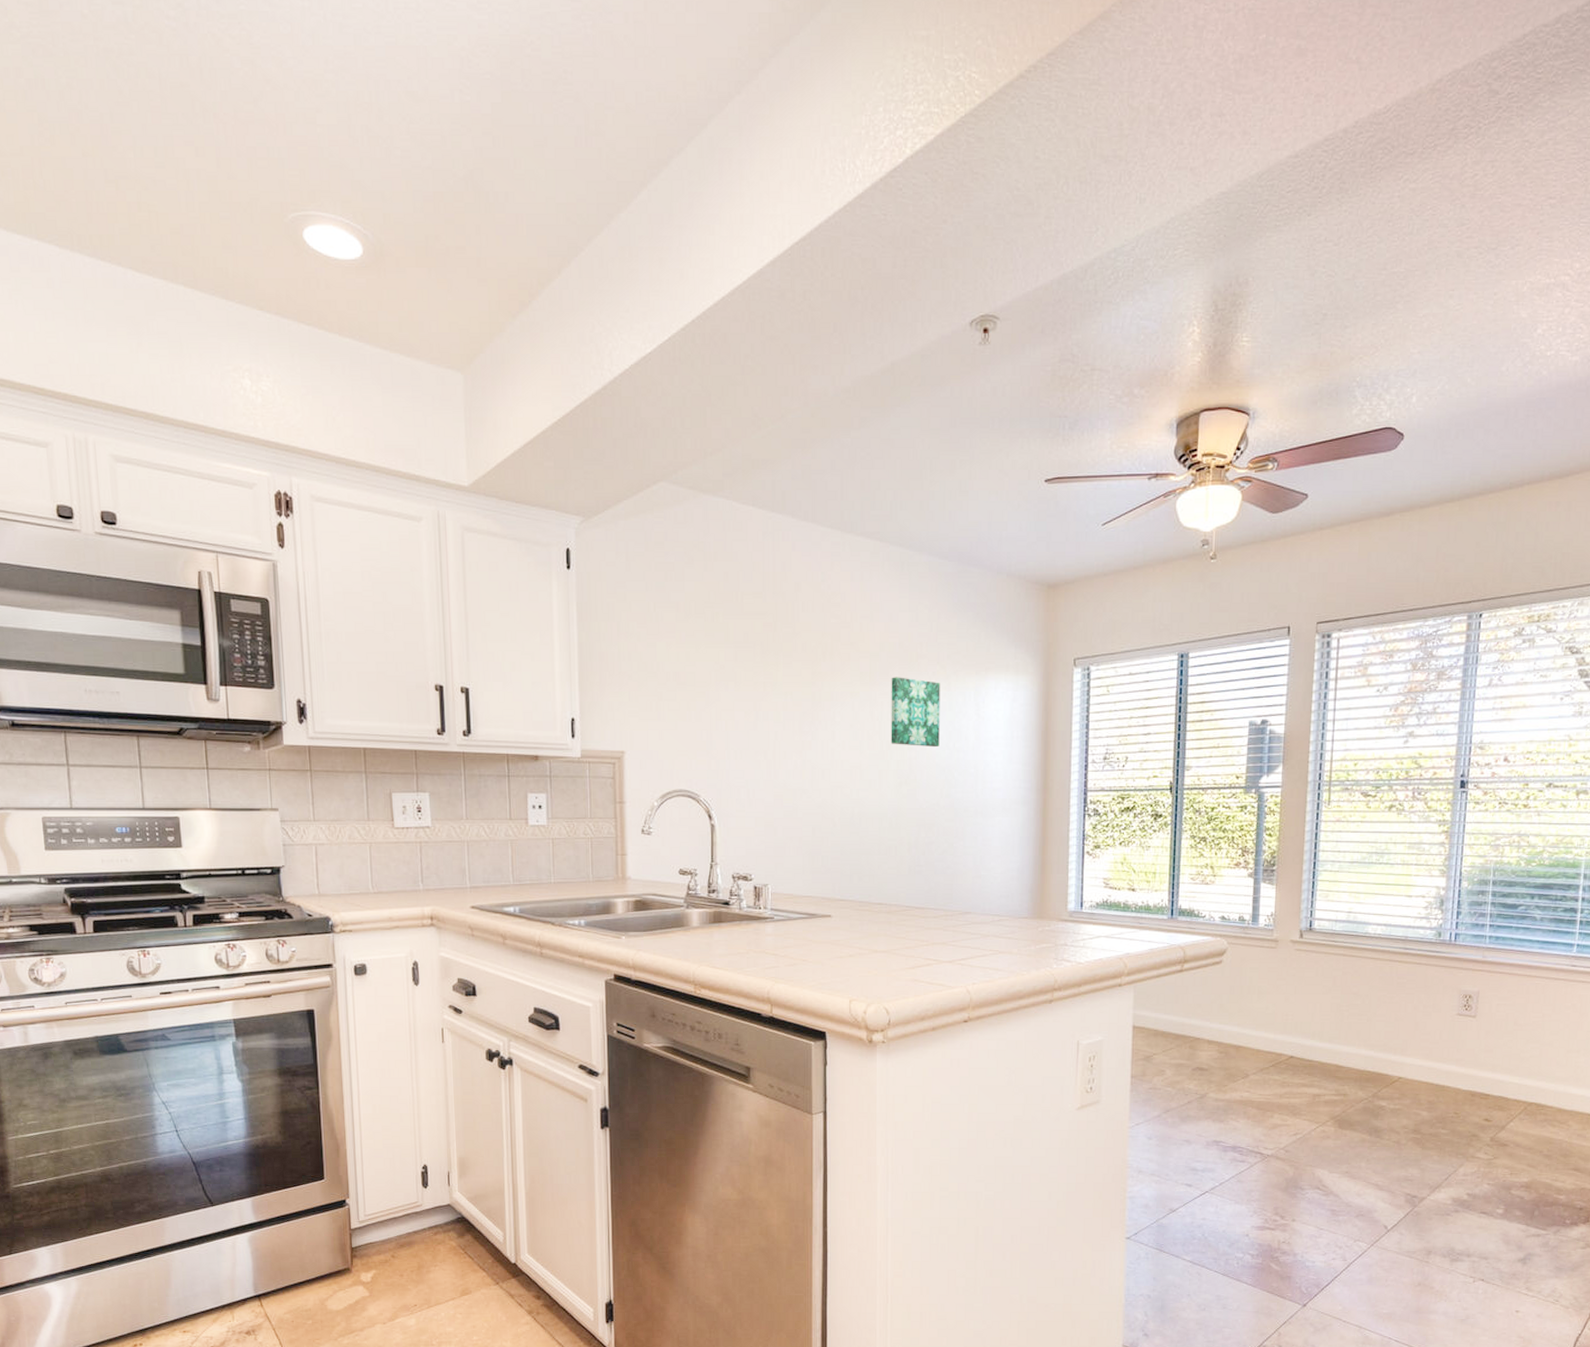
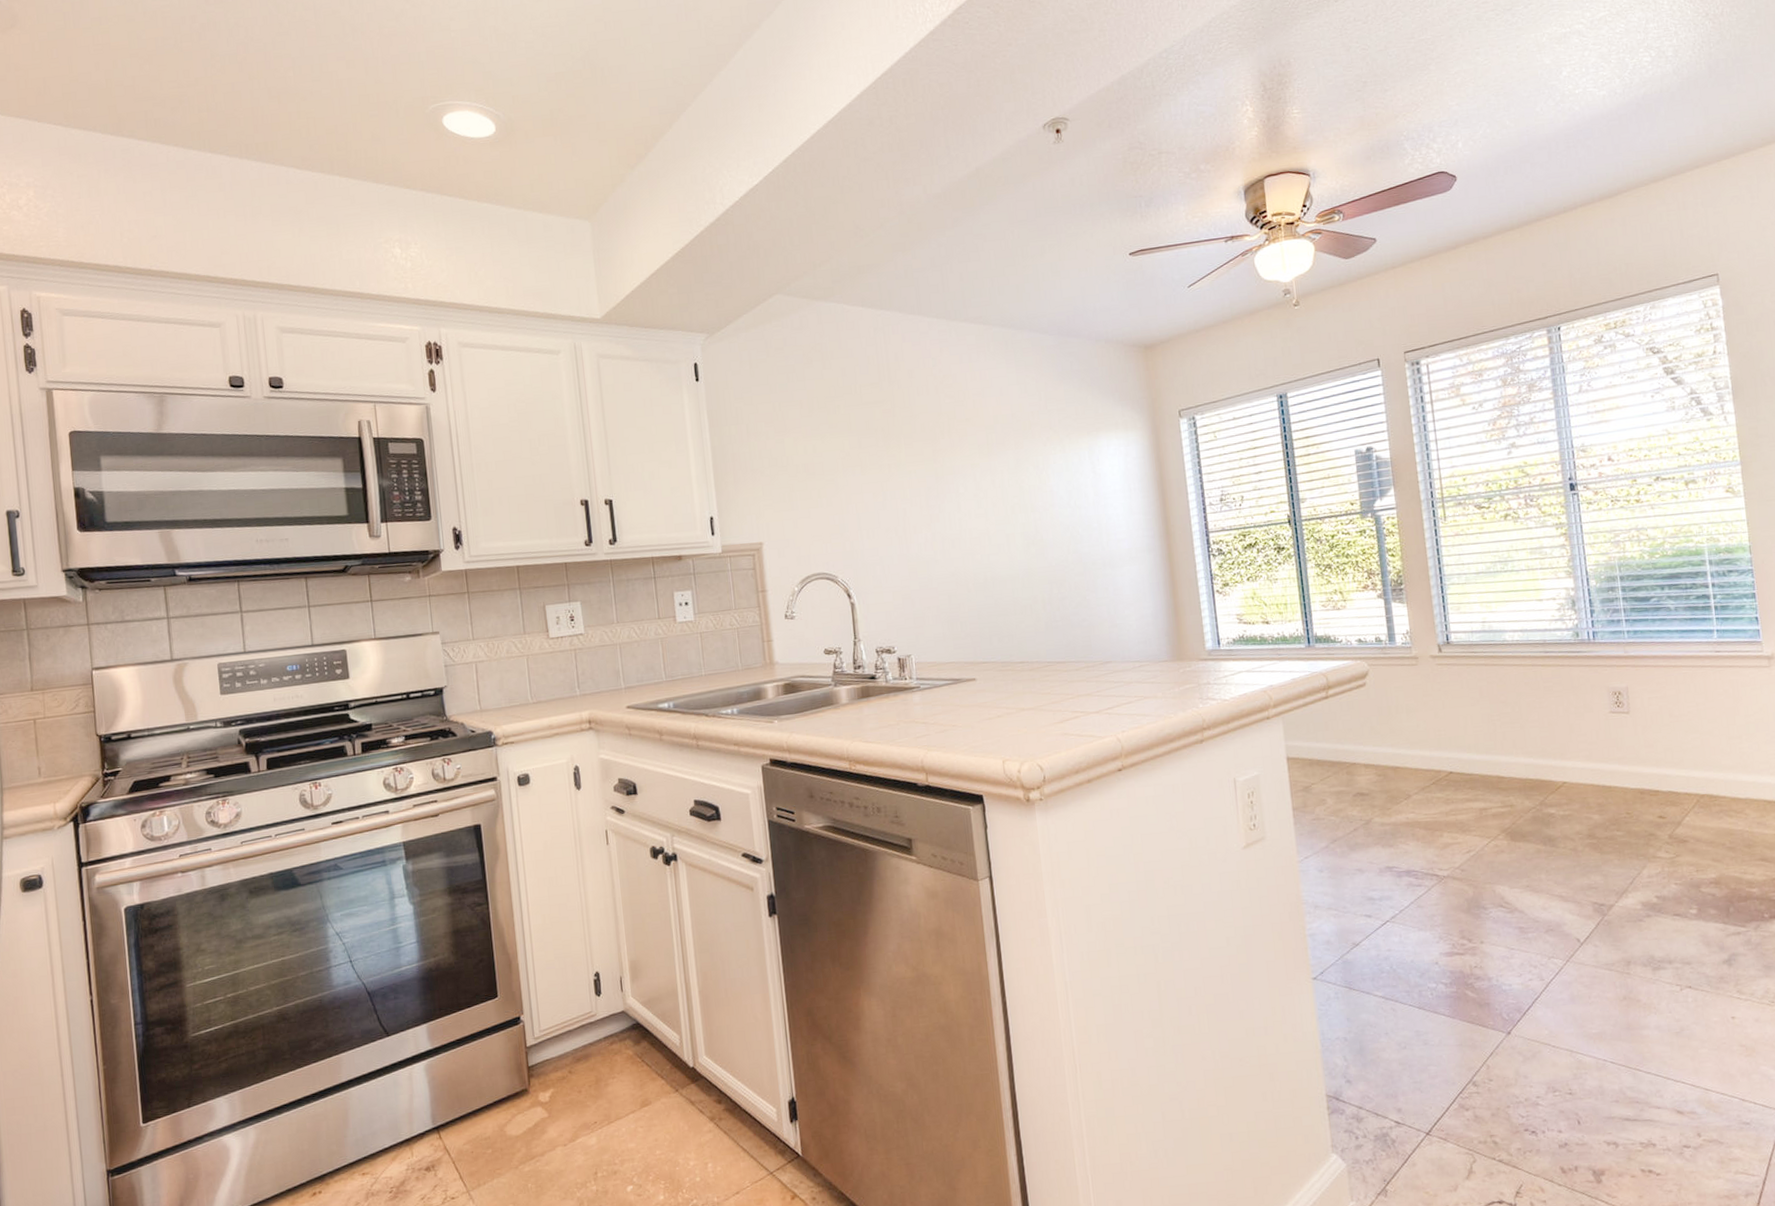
wall art: present [891,677,940,748] -> none [1008,445,1061,509]

